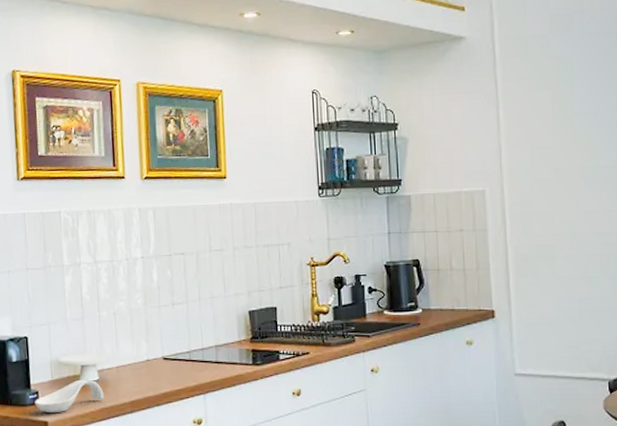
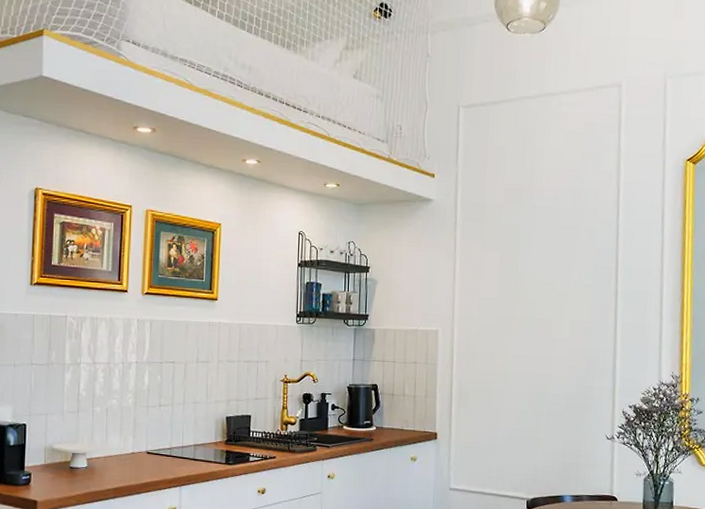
spoon rest: present [35,379,105,414] -> none [27,465,91,494]

